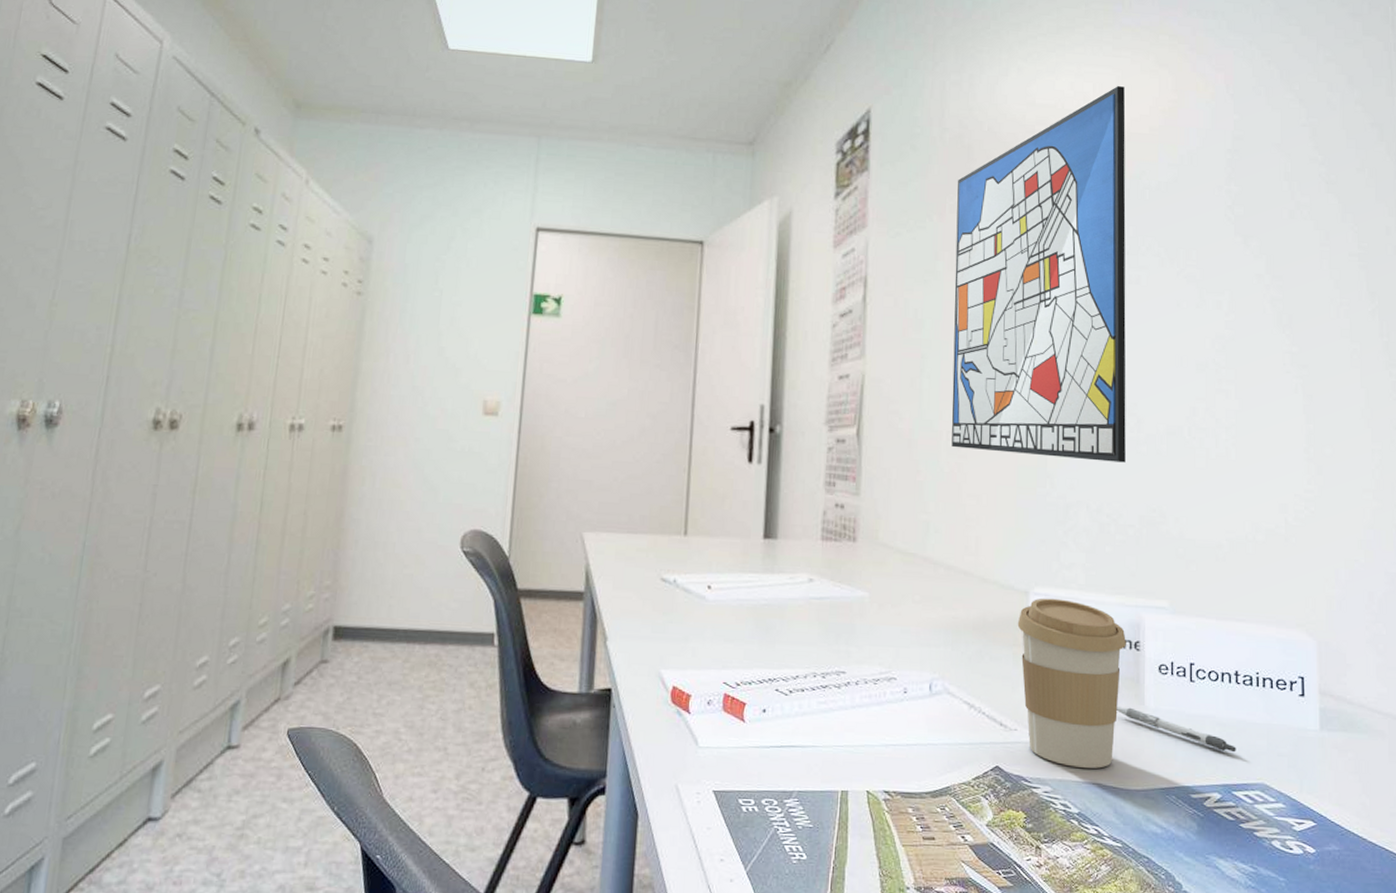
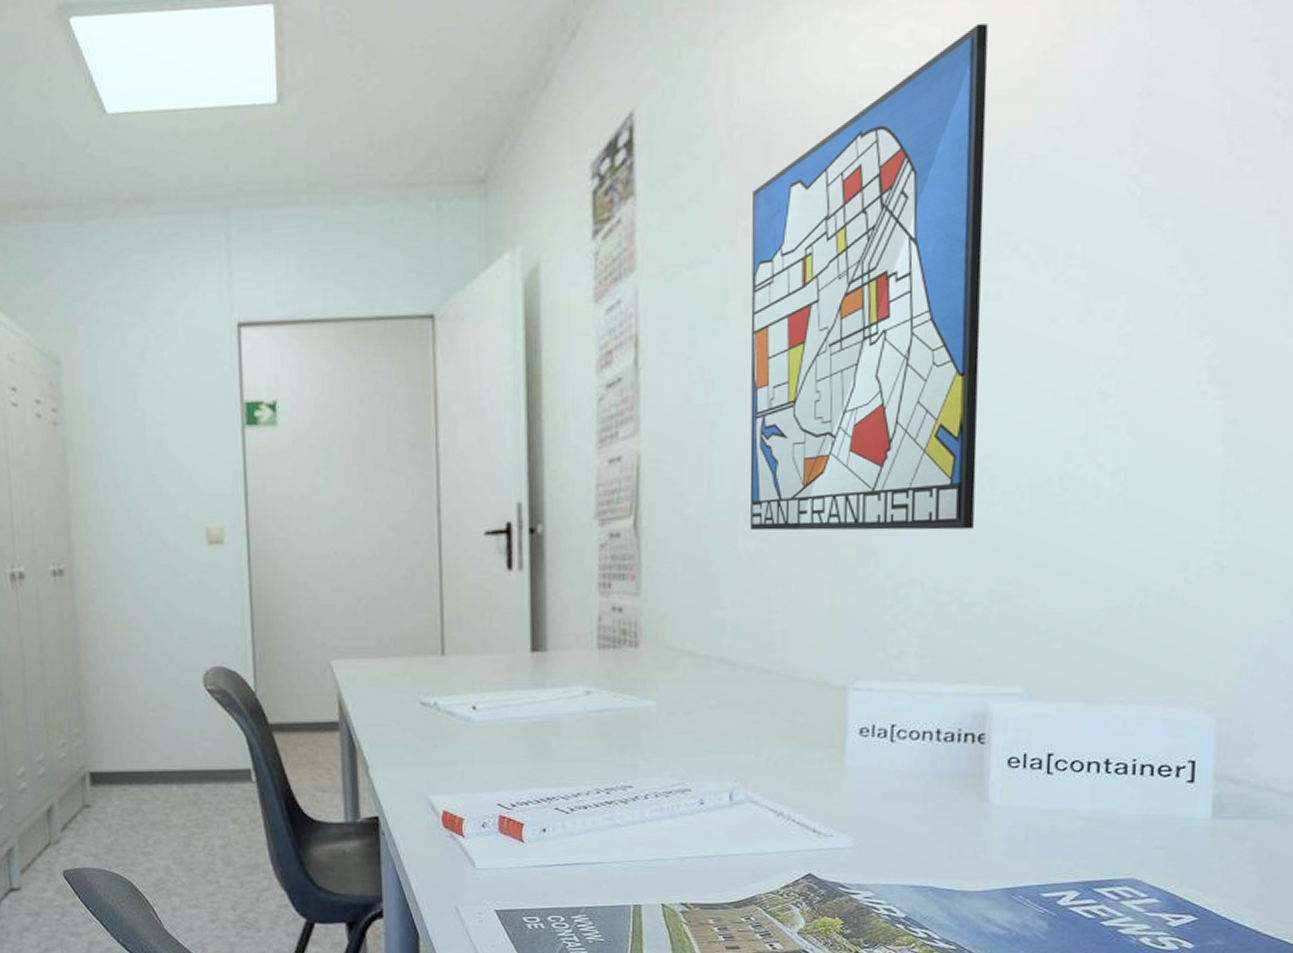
coffee cup: present [1017,598,1126,769] -> none [833,693,968,871]
pen: present [1116,707,1236,753] -> none [953,806,1102,848]

